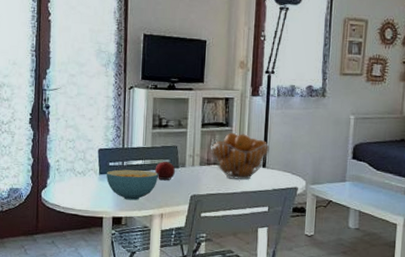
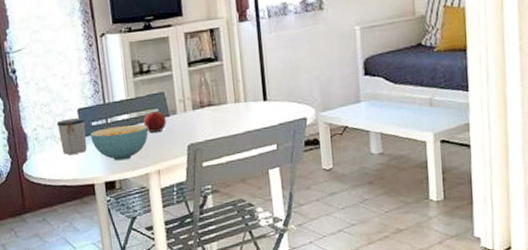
mug: none [78,156,103,188] -> present [56,118,88,155]
fruit basket: present [210,132,270,180] -> none [201,66,268,120]

